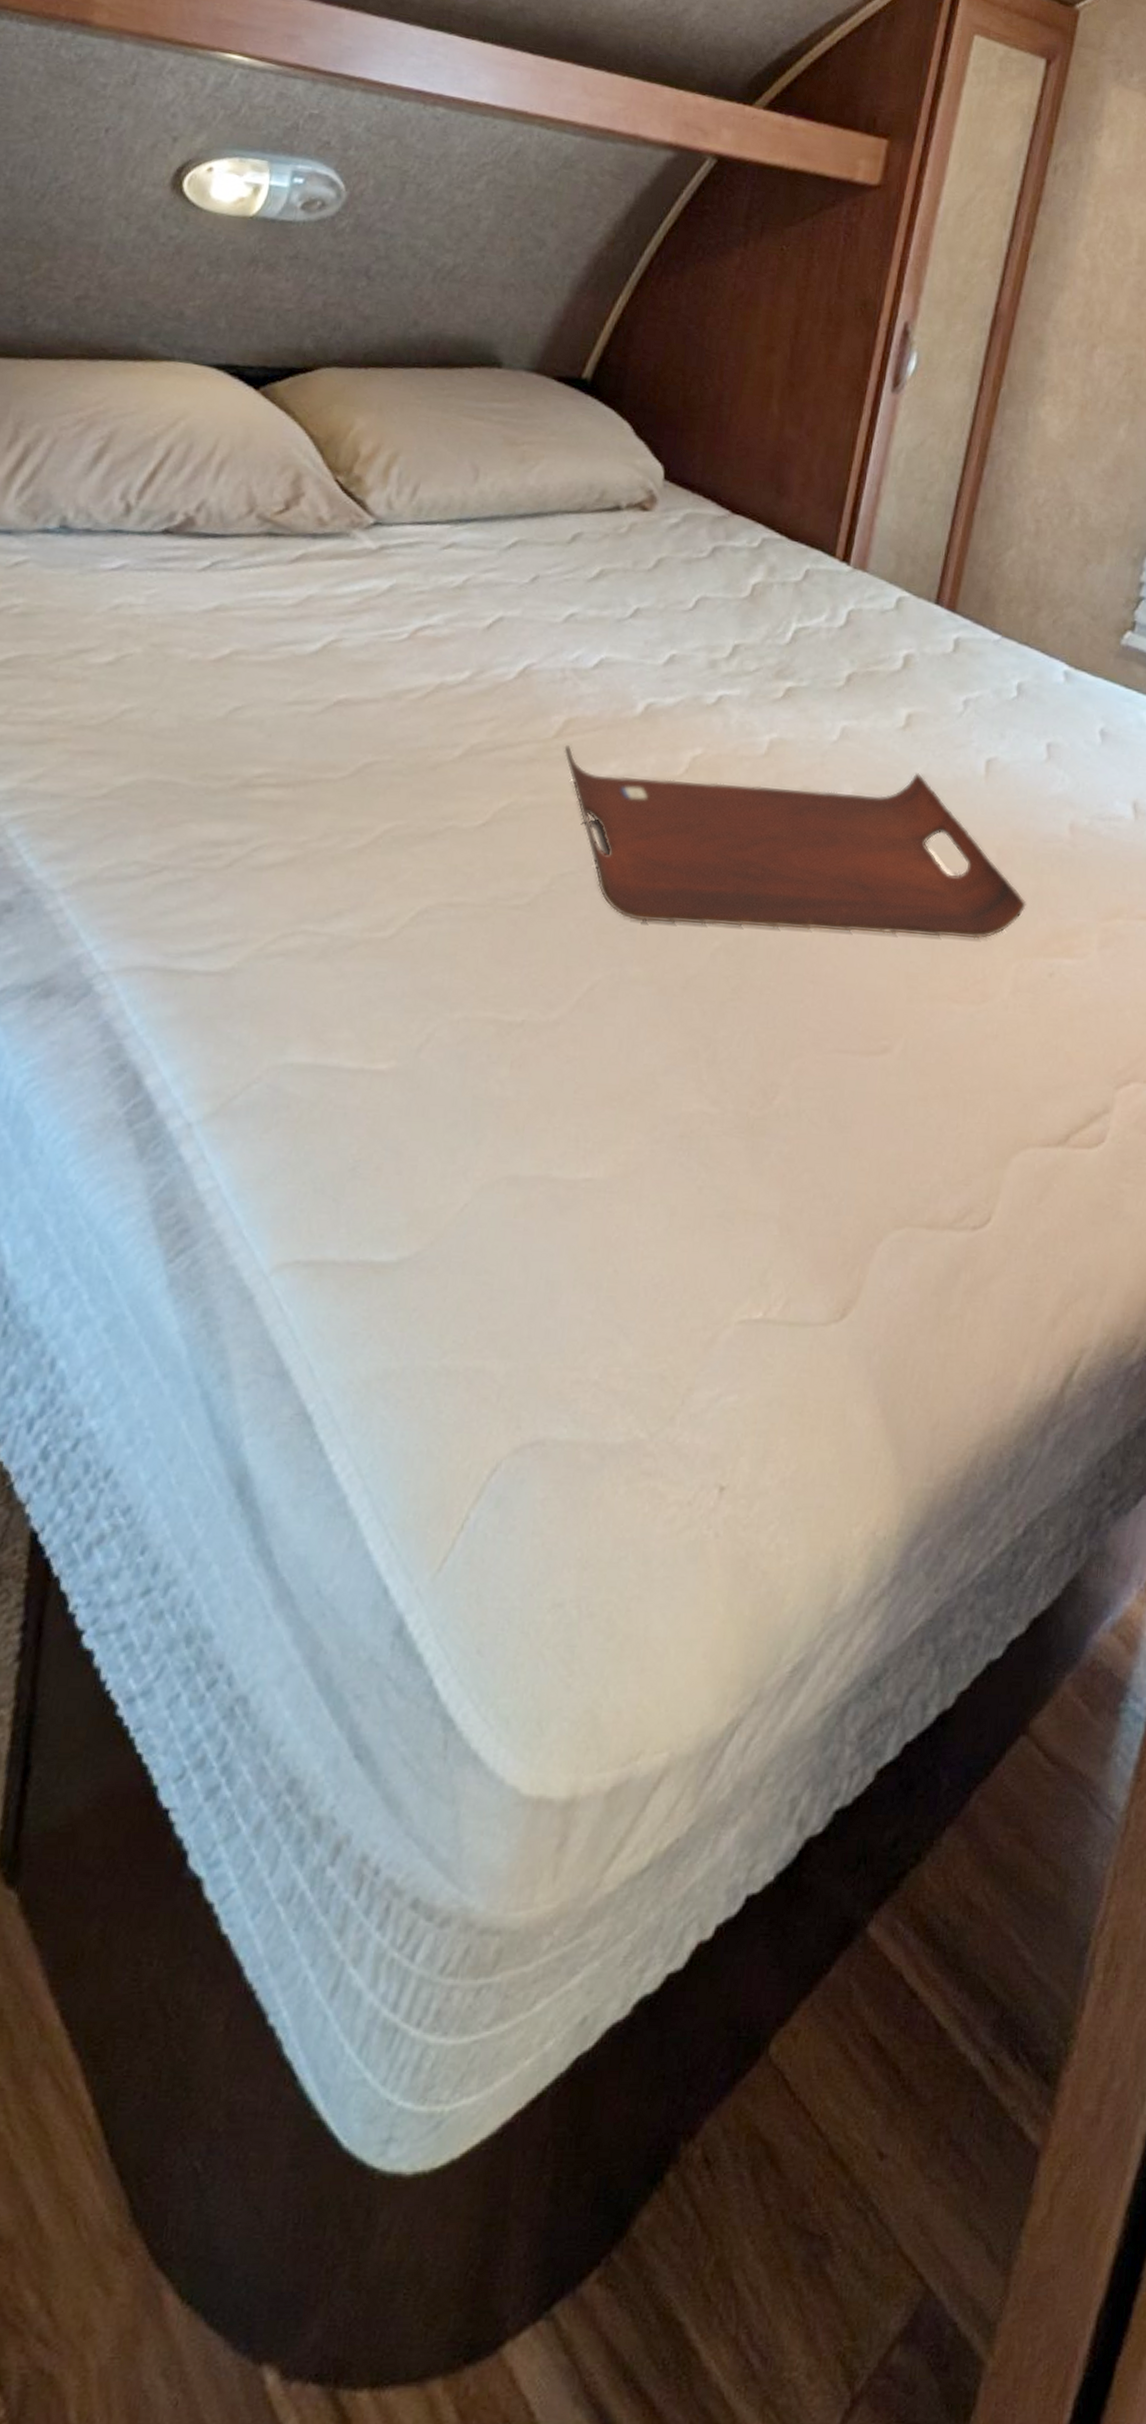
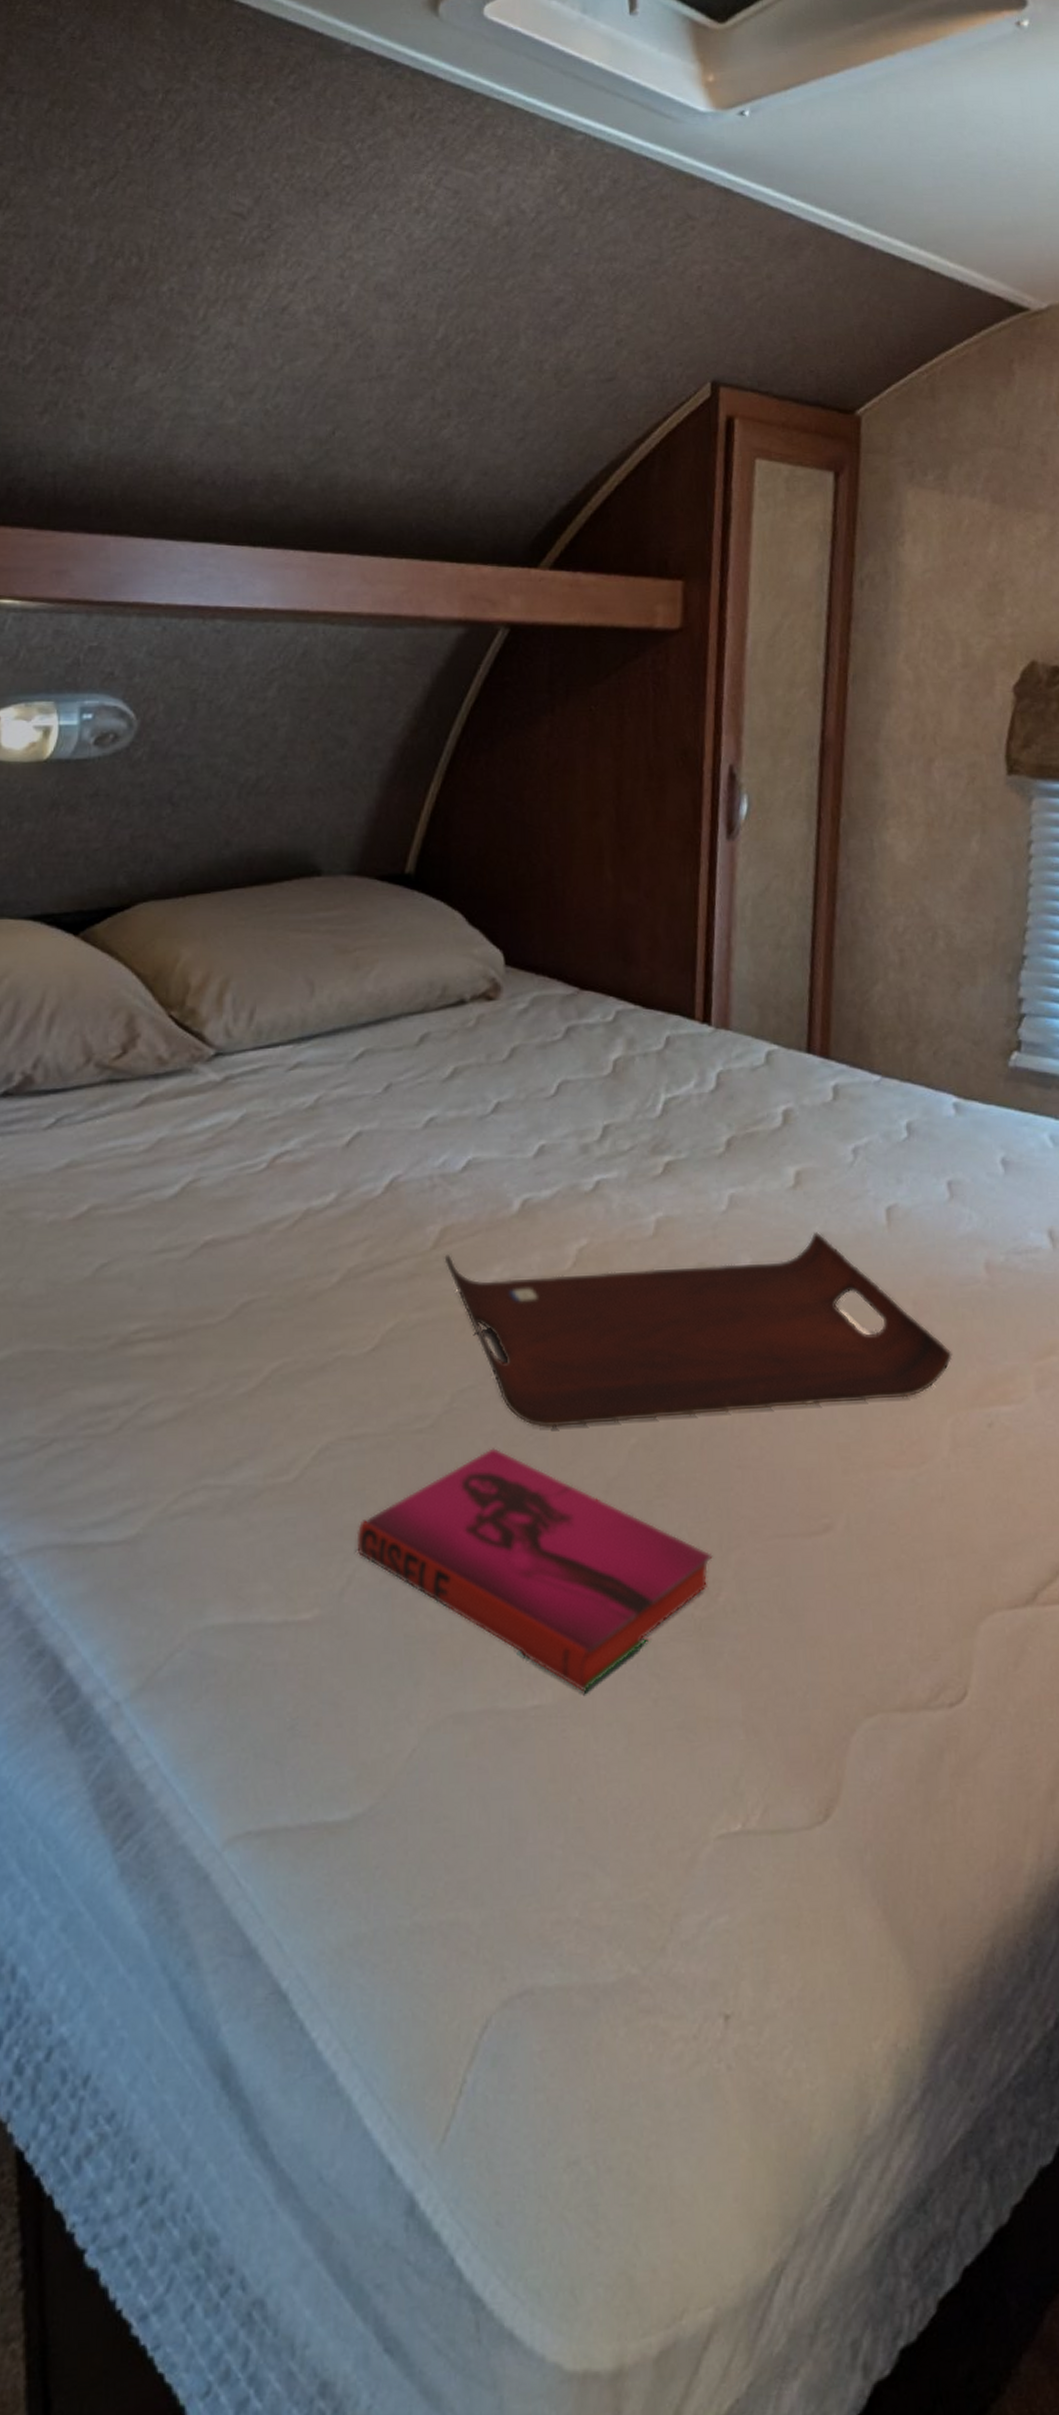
hardback book: none [440,932,775,1172] -> present [356,1448,713,1692]

